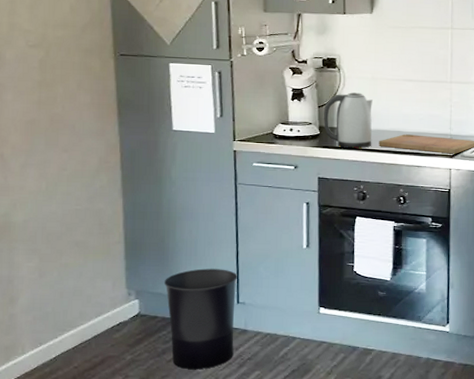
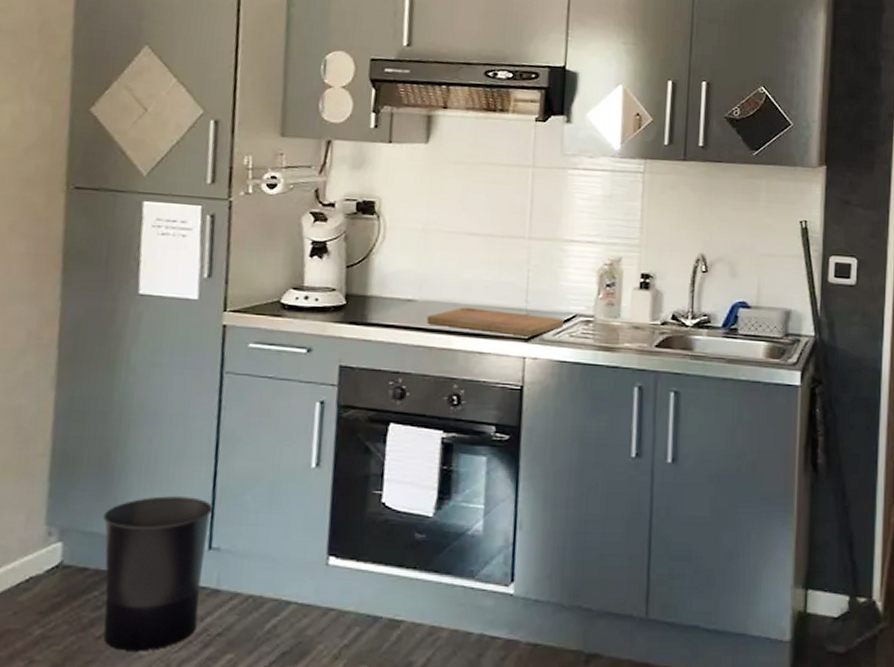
kettle: present [323,92,373,148] -> none [352,248,422,325]

